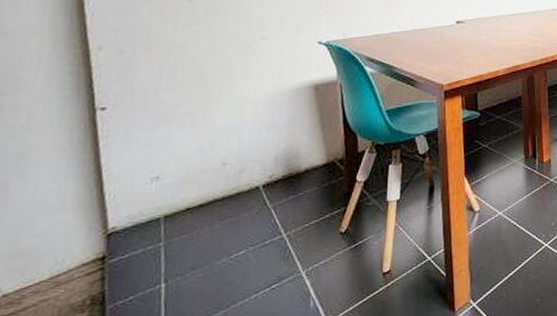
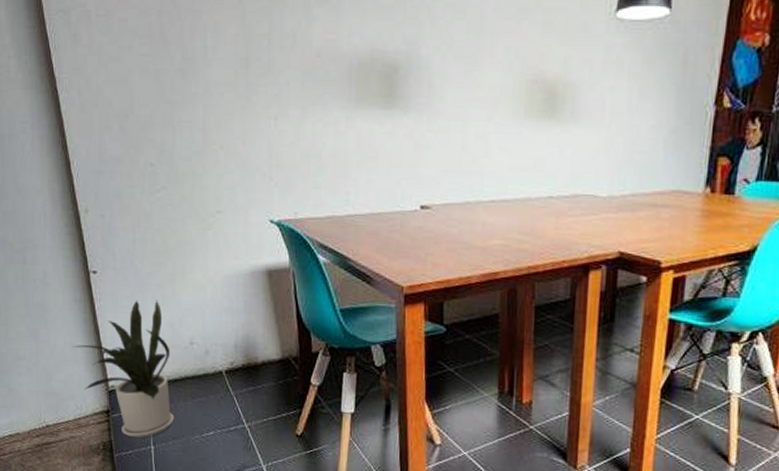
house plant: none [59,127,197,282] -> present [72,300,175,439]

